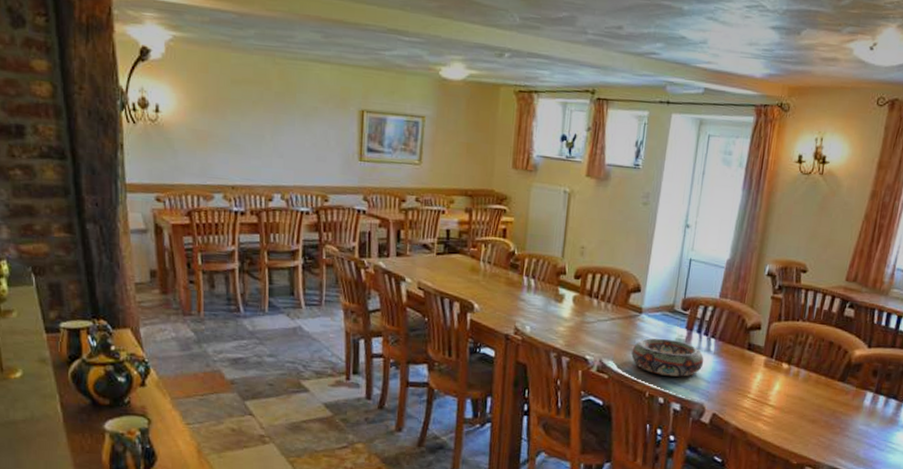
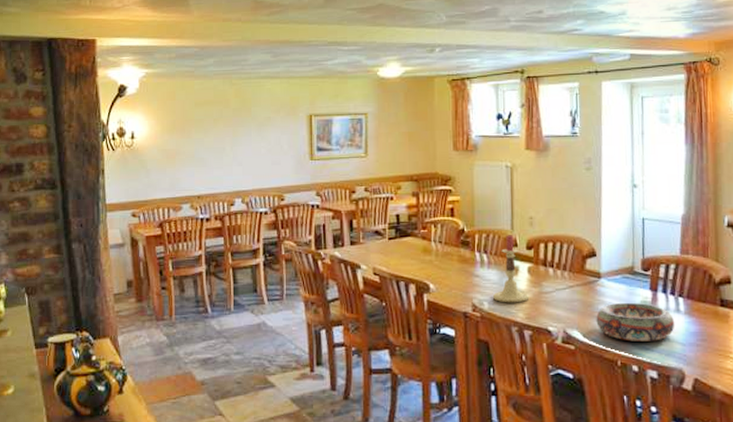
candlestick: none [536,262,571,330] -> present [493,235,528,303]

